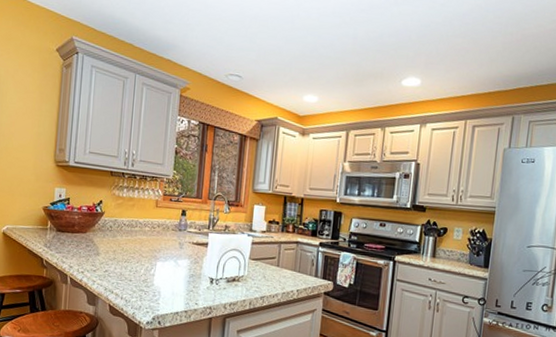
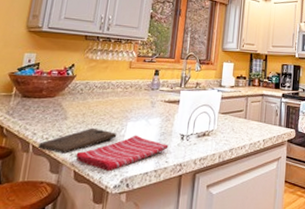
cutting board: none [75,265,147,288] -> present [38,127,117,154]
dish towel: none [110,275,198,308] -> present [76,135,169,171]

